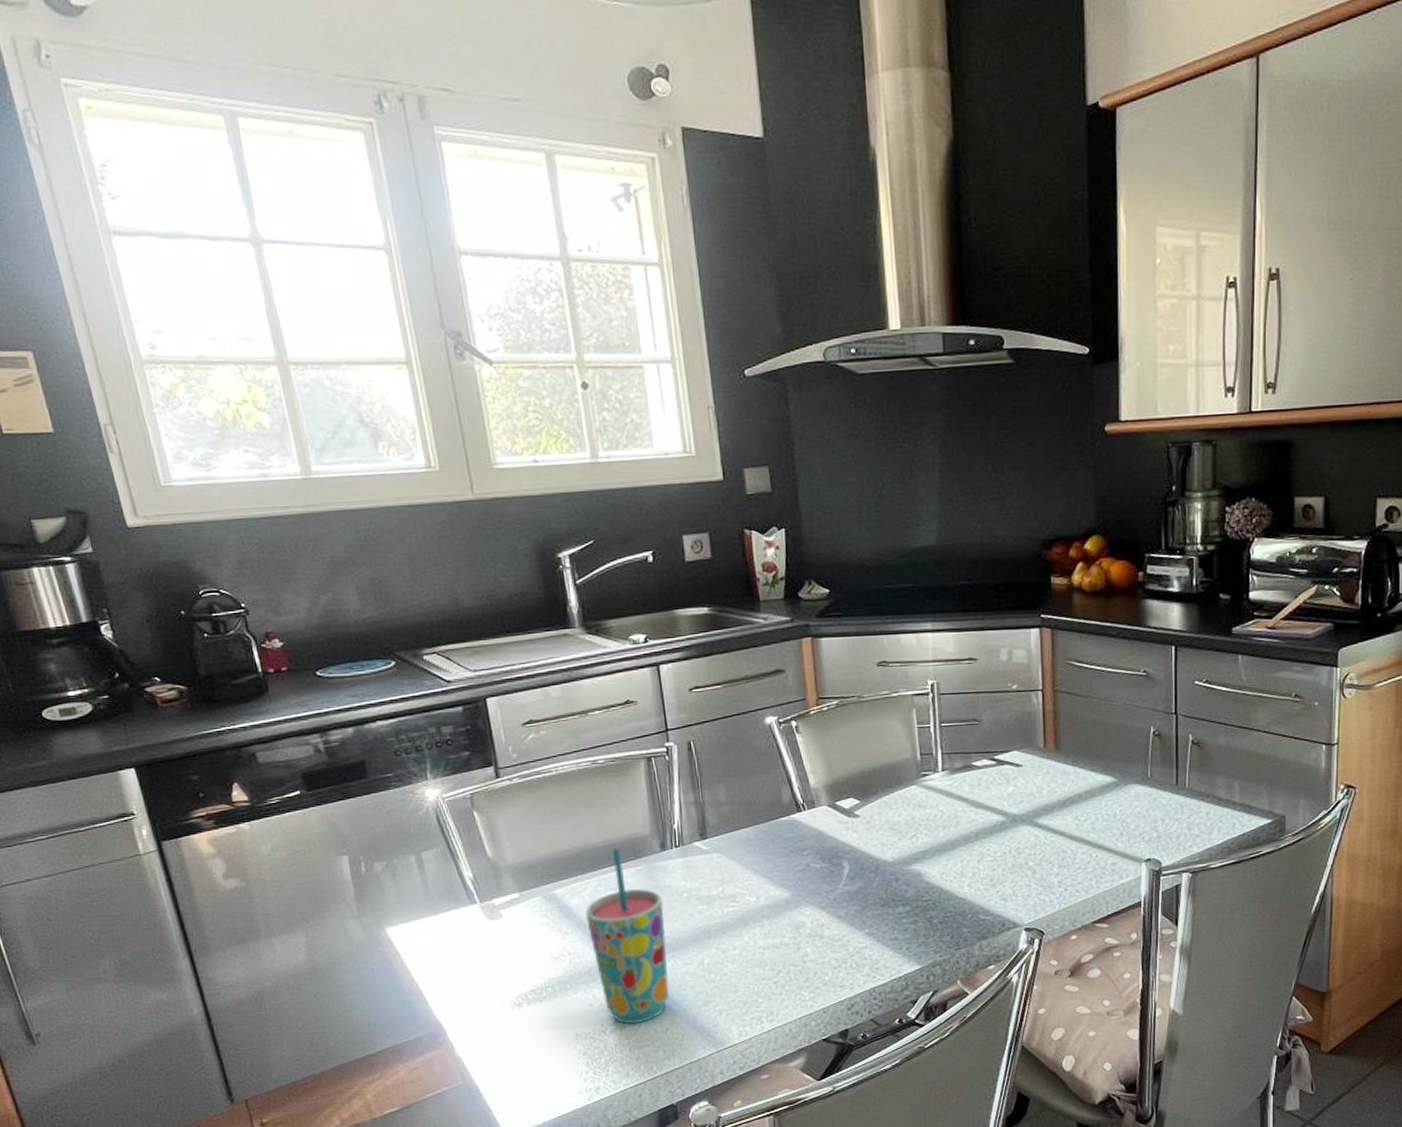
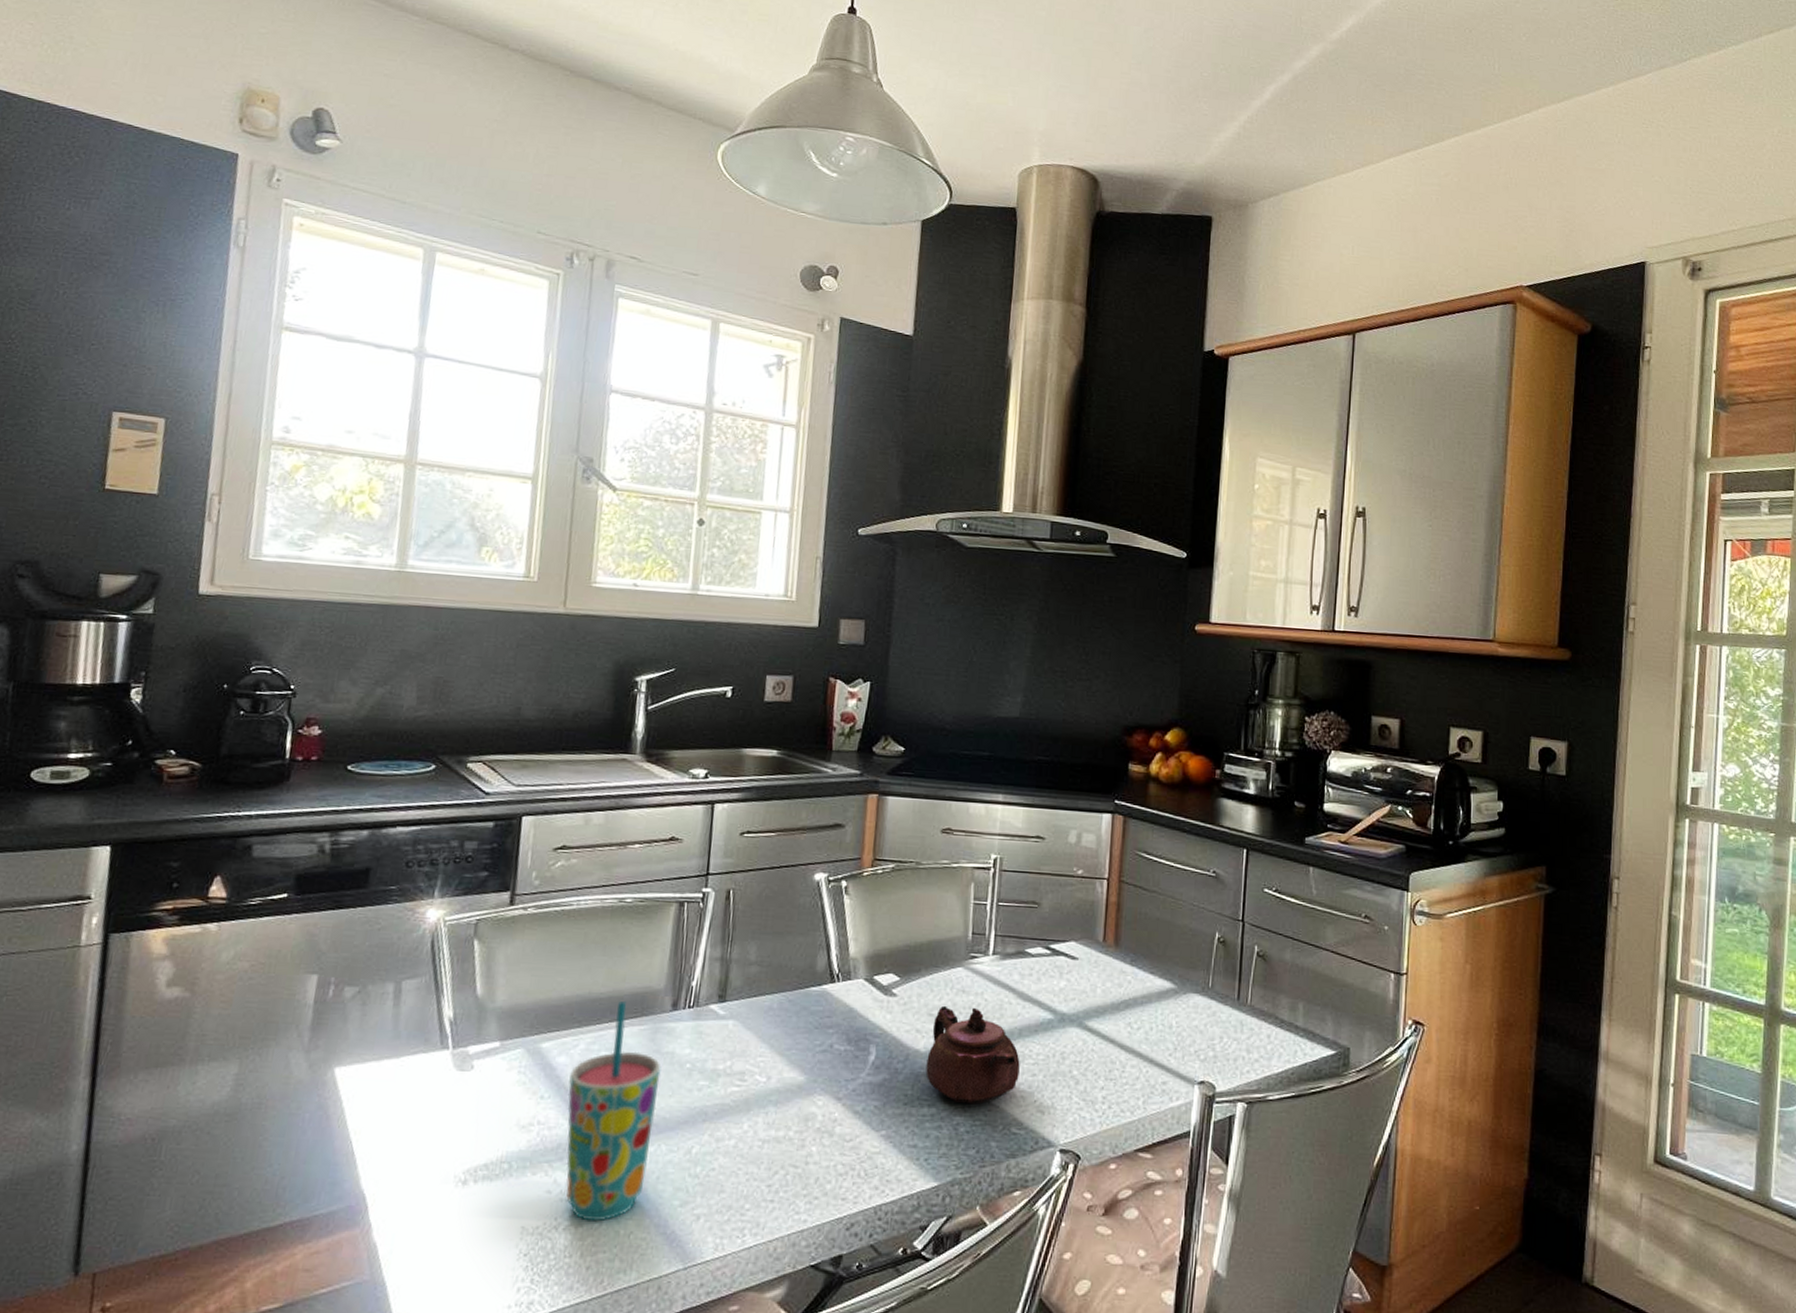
teapot: none [895,818,981,900] -> present [925,1005,1020,1105]

